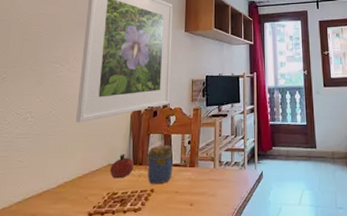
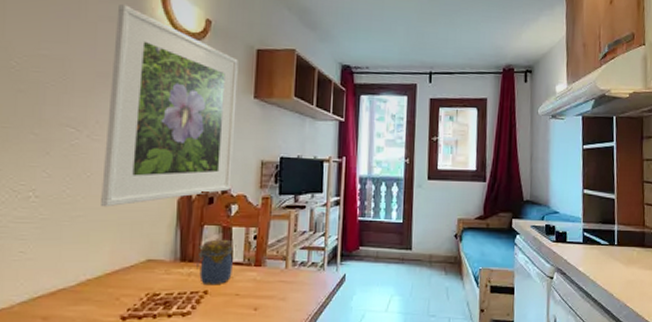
fruit: present [110,153,133,179] -> none [150,247,181,277]

